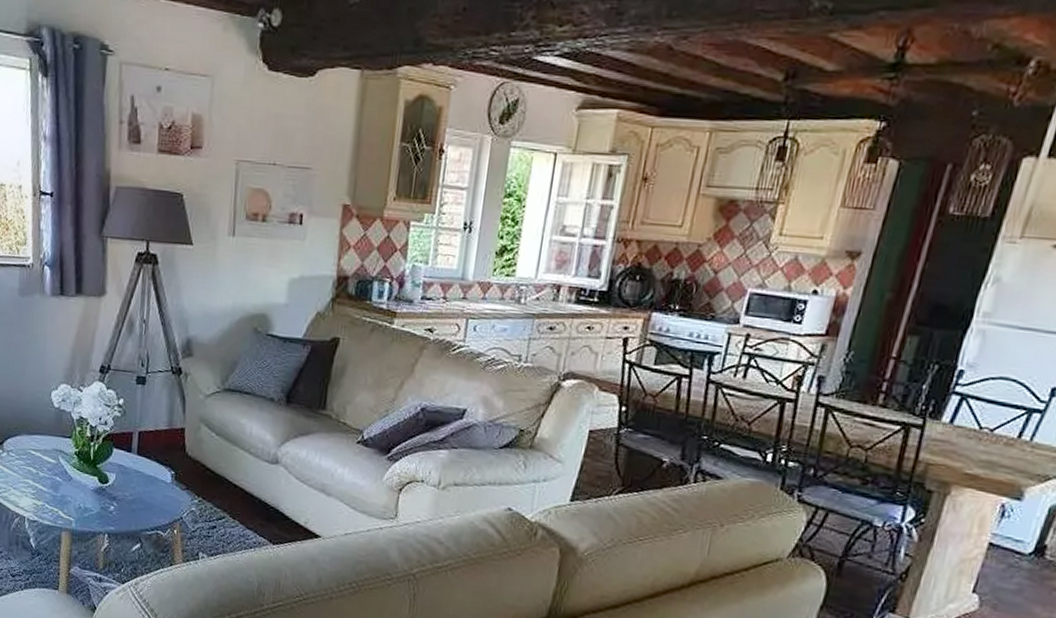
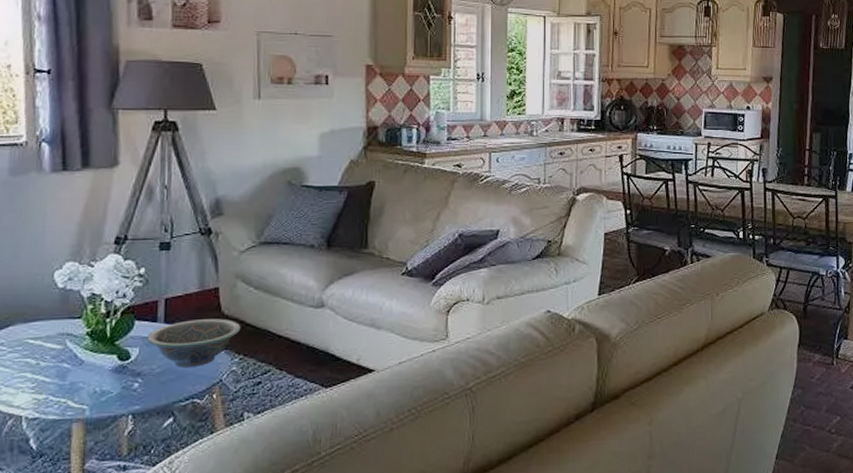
decorative bowl: none [122,455,202,501] -> present [147,318,241,367]

